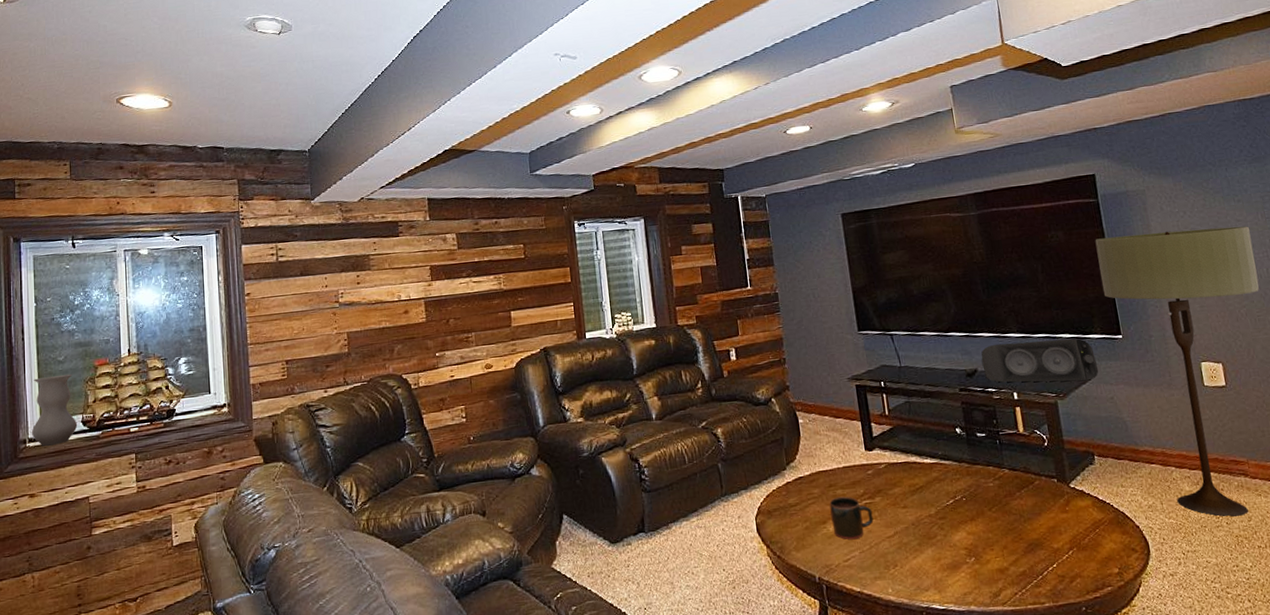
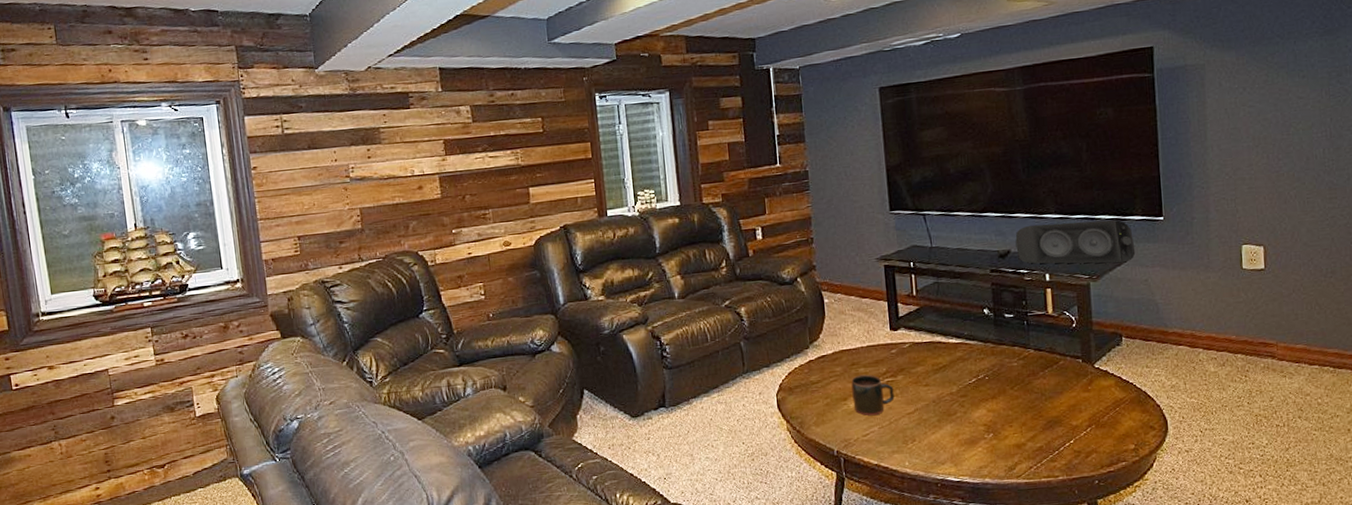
vase: present [31,373,78,447] -> none [40,248,90,321]
floor lamp: present [1095,226,1259,517] -> none [1146,104,1313,397]

